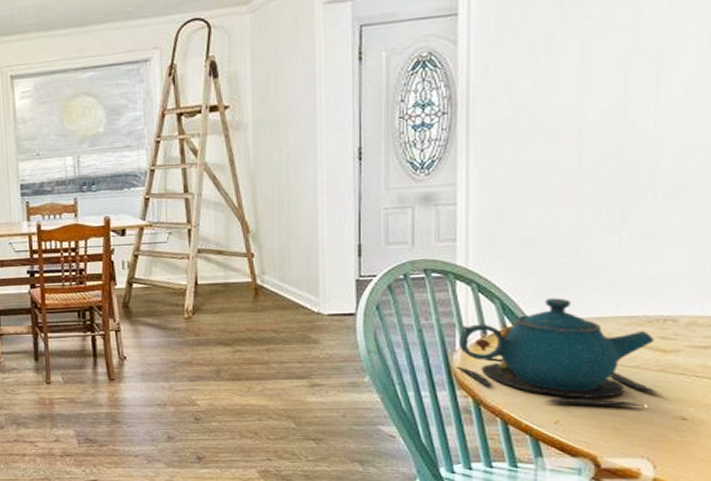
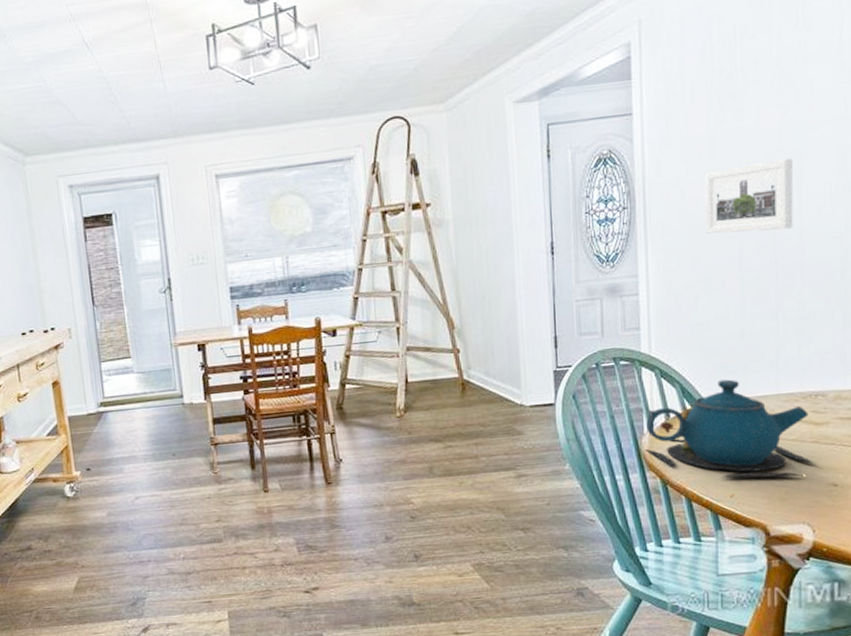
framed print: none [539,61,648,142] -> present [705,158,793,234]

